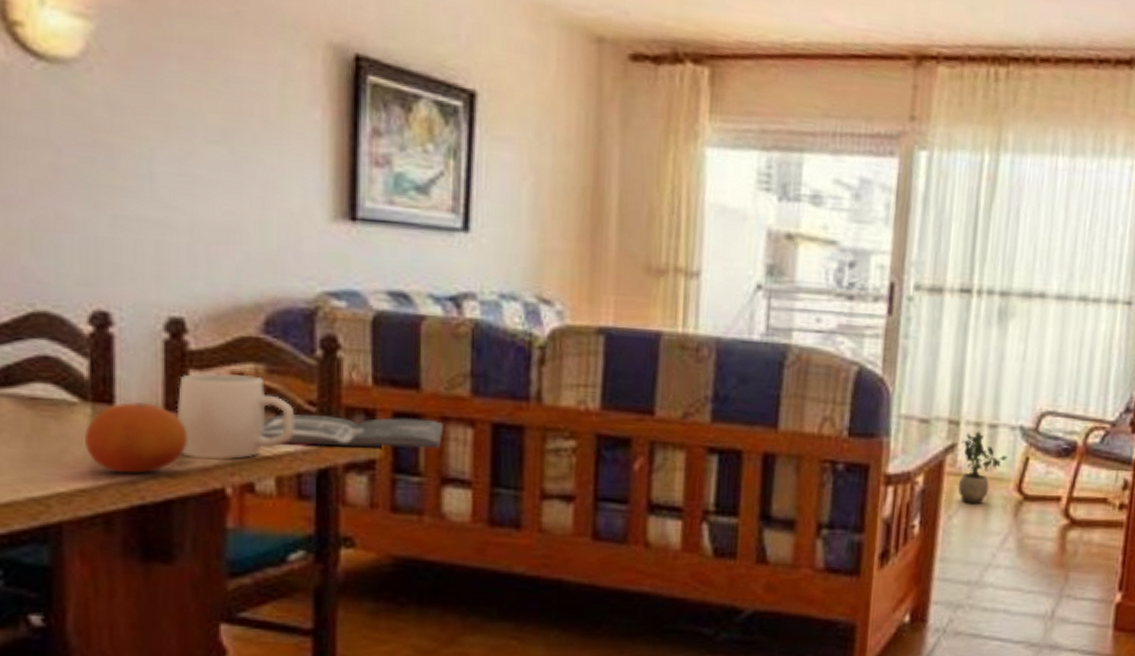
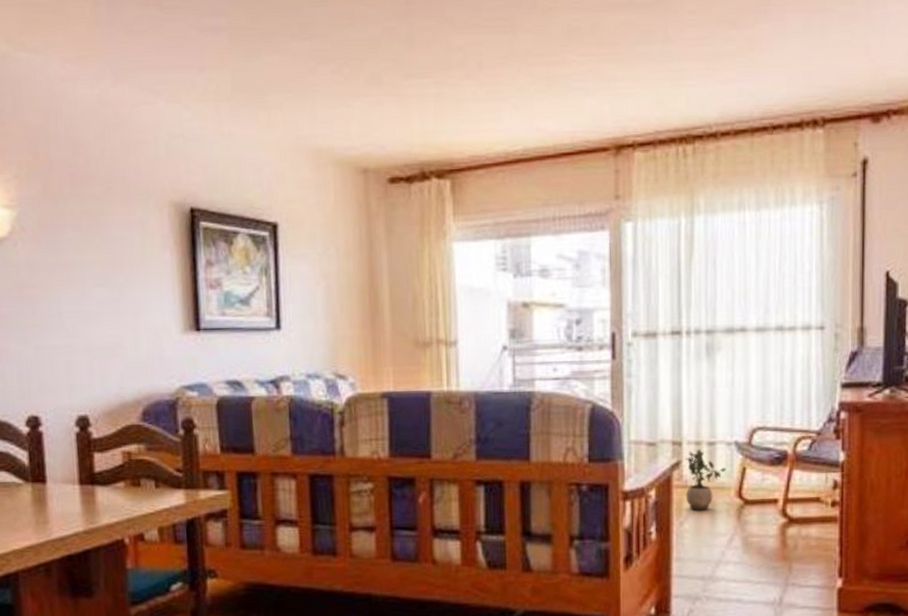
fruit: present [85,402,188,474] -> none [28,480,97,533]
mug: present [176,373,295,460] -> none [87,452,168,518]
magazine: present [261,414,445,449] -> none [146,475,275,503]

